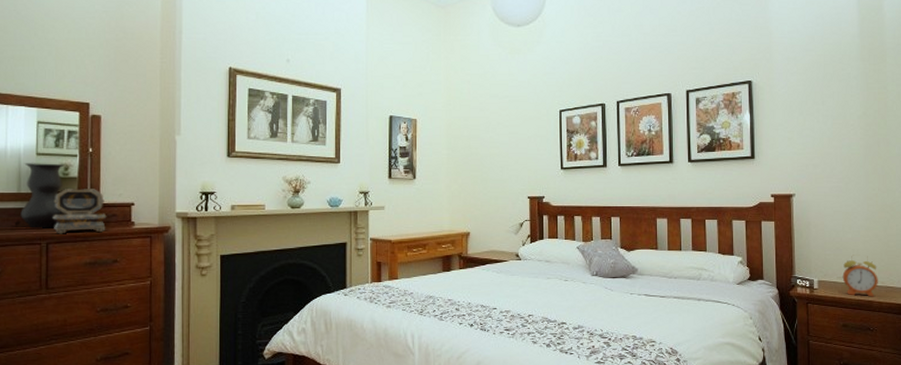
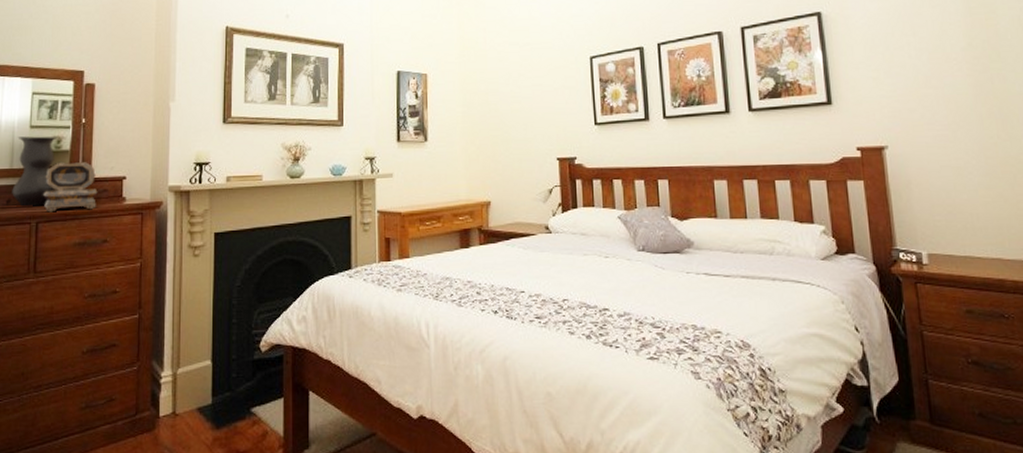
alarm clock: present [842,255,878,297] -> none [959,220,1010,274]

